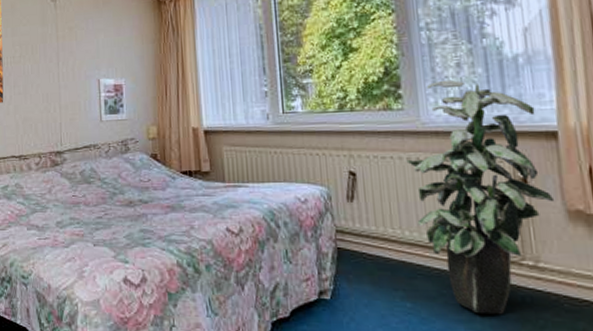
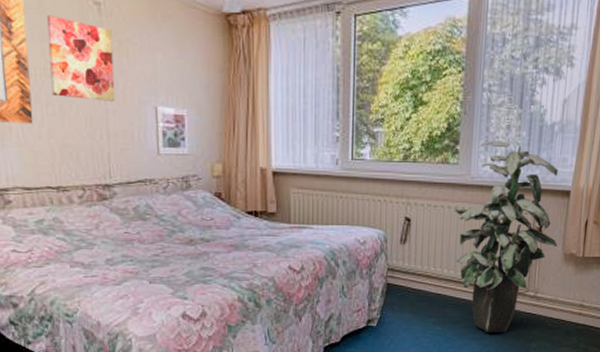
wall art: none [17,14,66,79] -> present [46,15,115,101]

